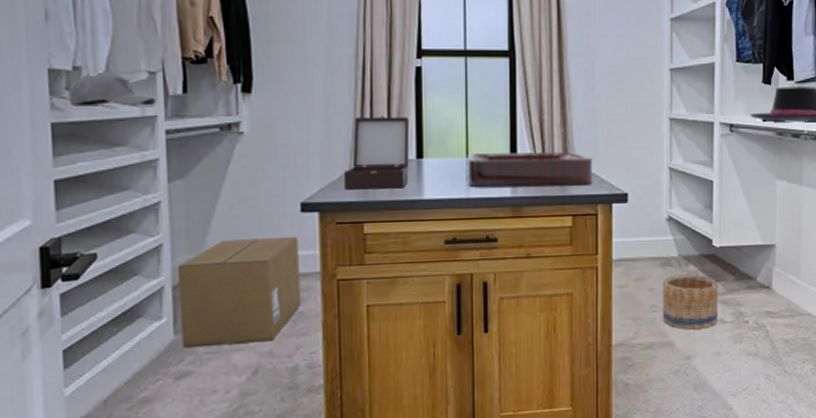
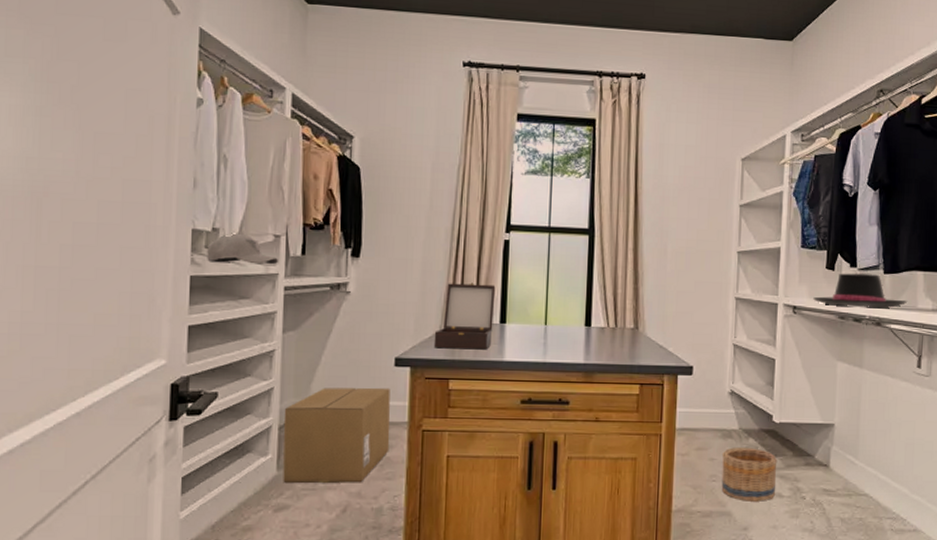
decorative tray: present [467,152,593,187] -> none [544,321,662,356]

